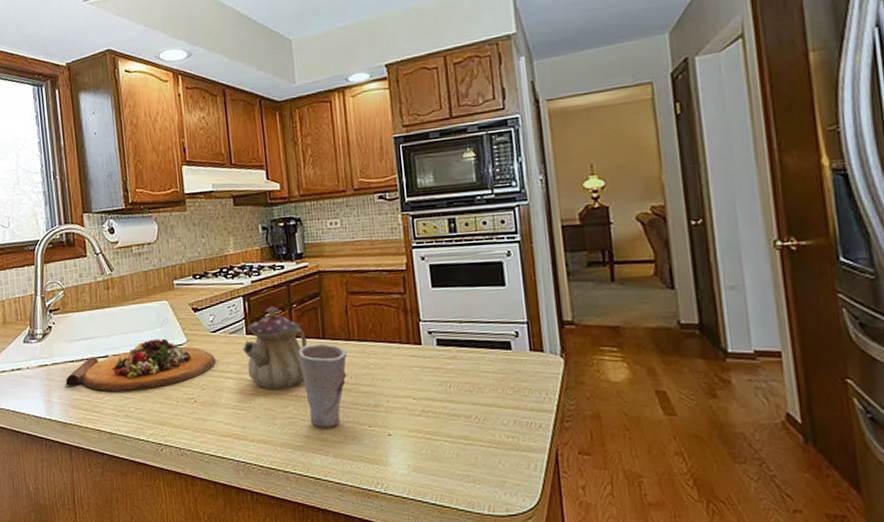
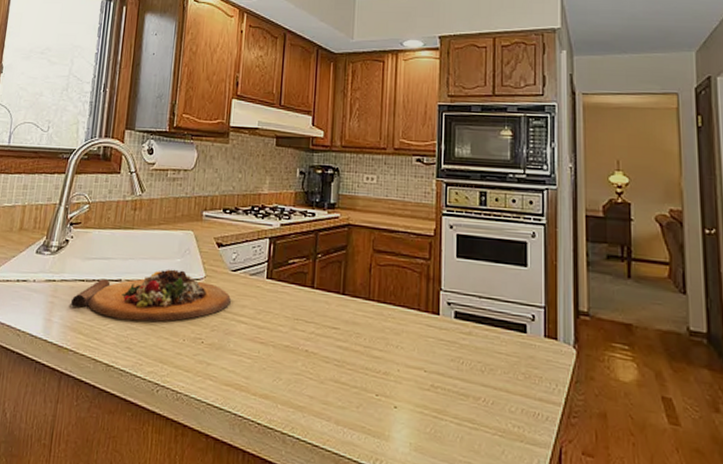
teapot: present [243,306,307,390] -> none [261,253,326,342]
cup: present [299,343,348,427] -> none [316,298,365,391]

